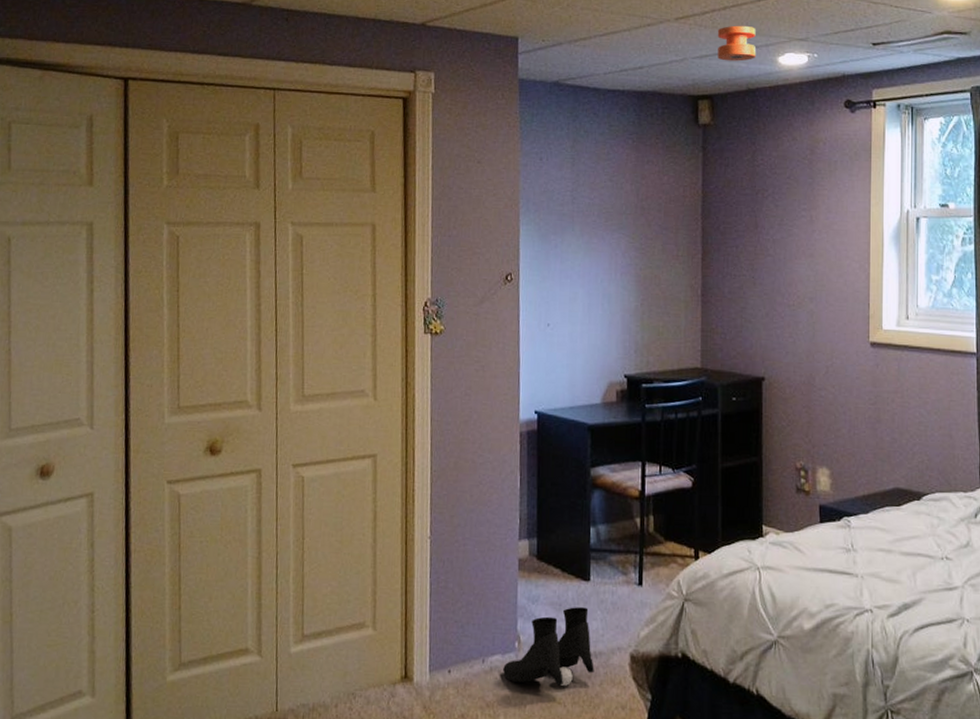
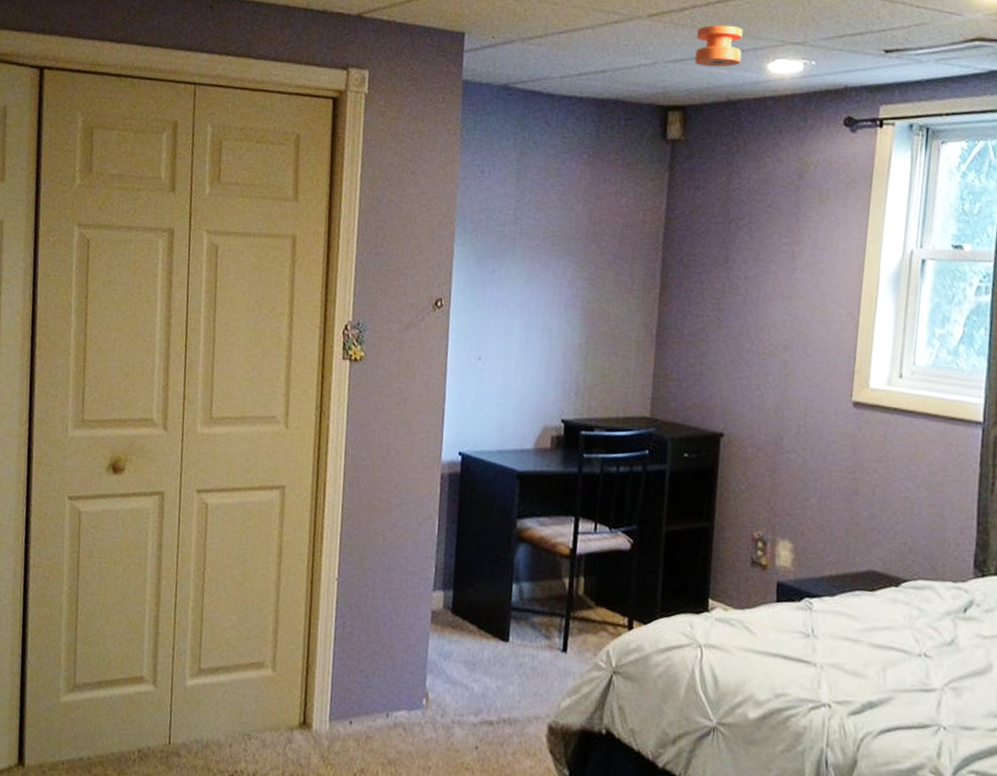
boots: present [503,607,594,686] -> none [408,667,508,751]

